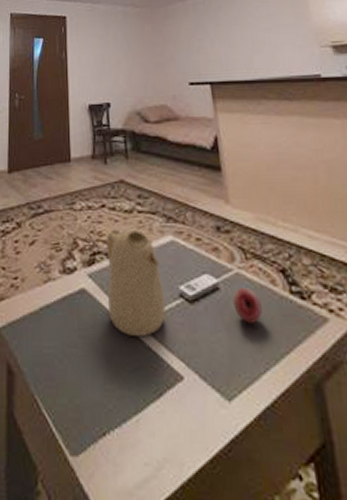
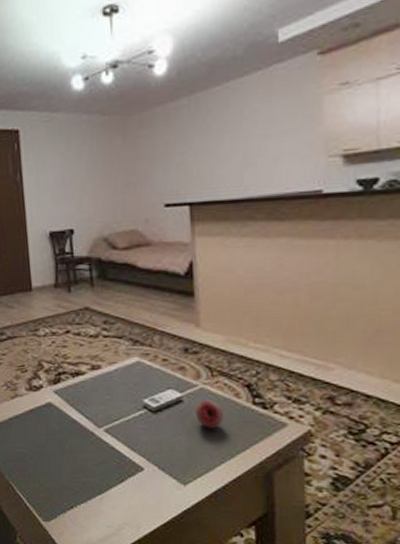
kettle: present [106,229,166,336] -> none [71,352,129,439]

